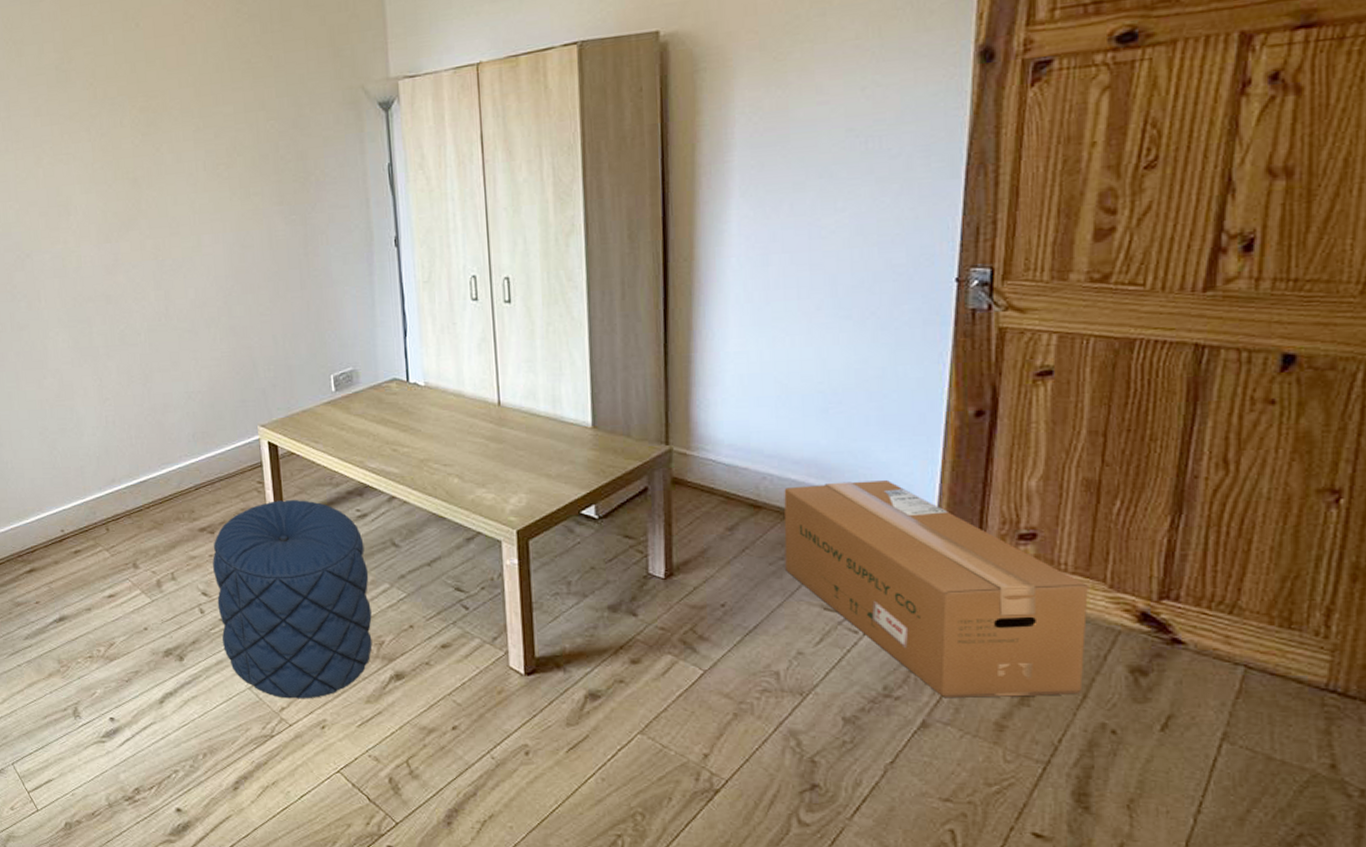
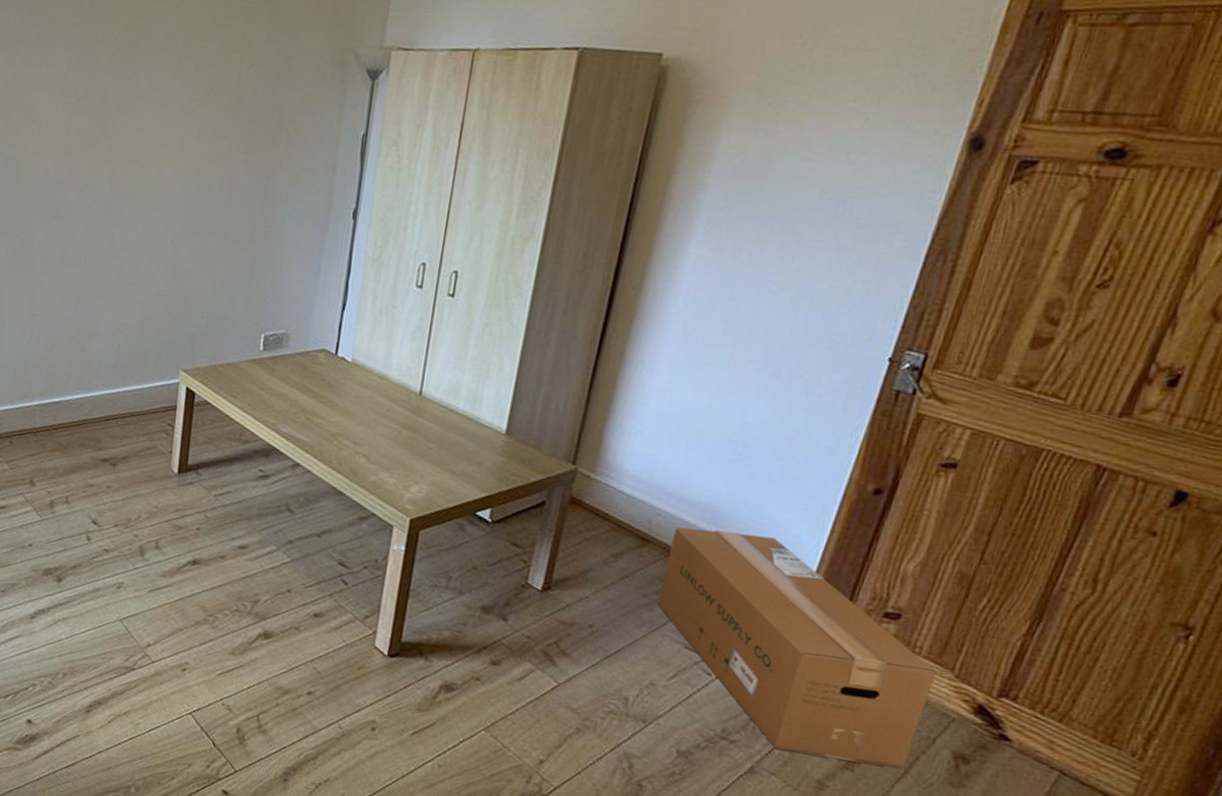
pouf: present [213,500,373,699] -> none [103,445,260,641]

